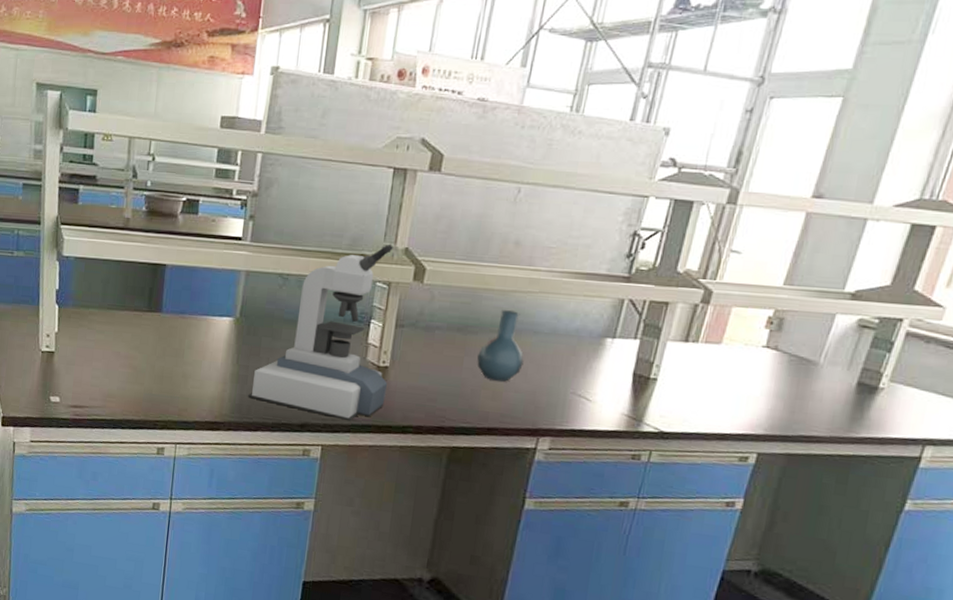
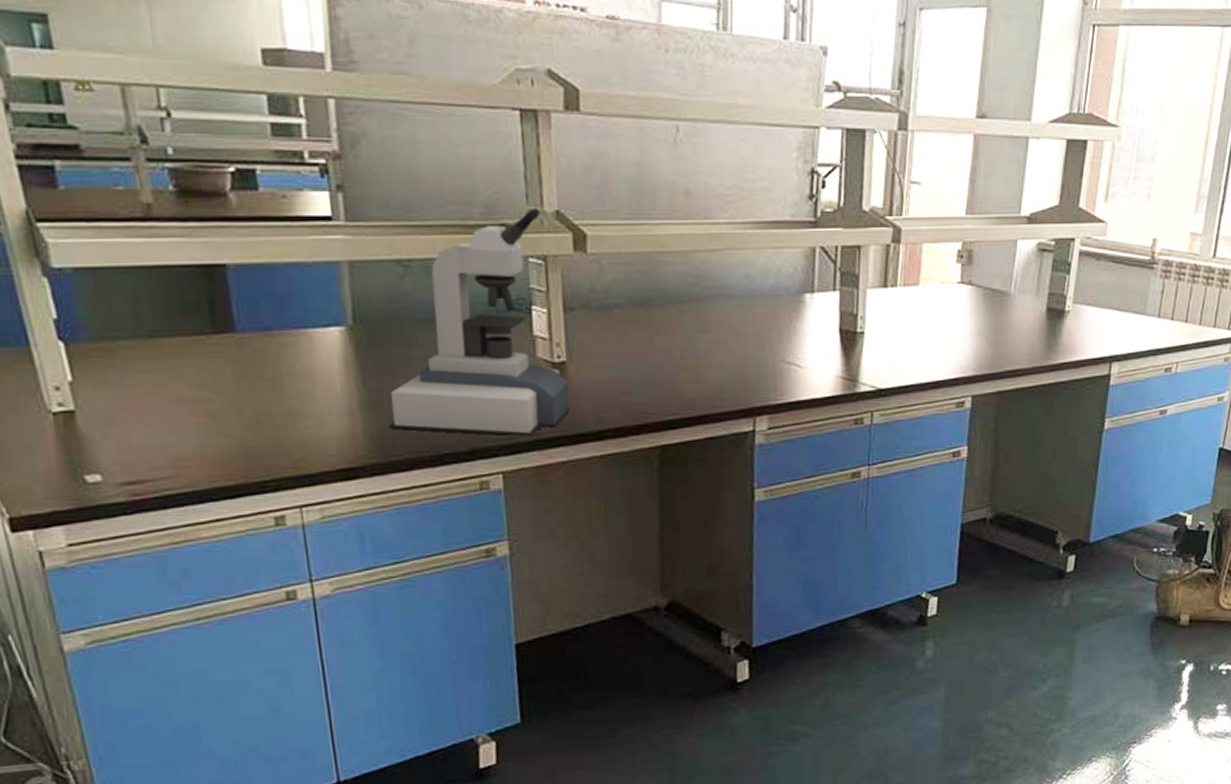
flask: present [477,310,524,382] -> none [669,274,722,360]

